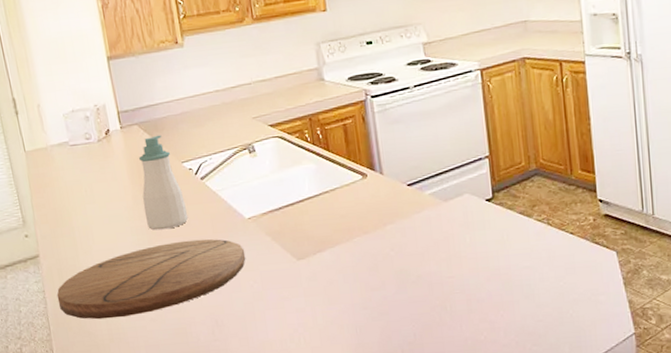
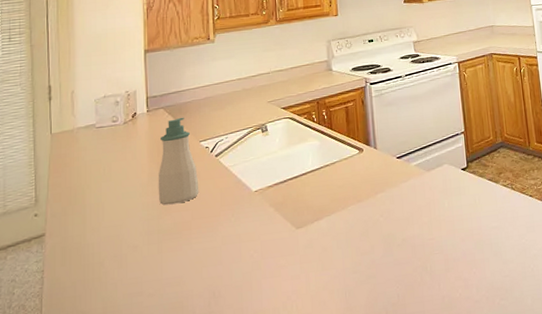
cutting board: present [57,239,246,320] -> none [56,211,249,298]

